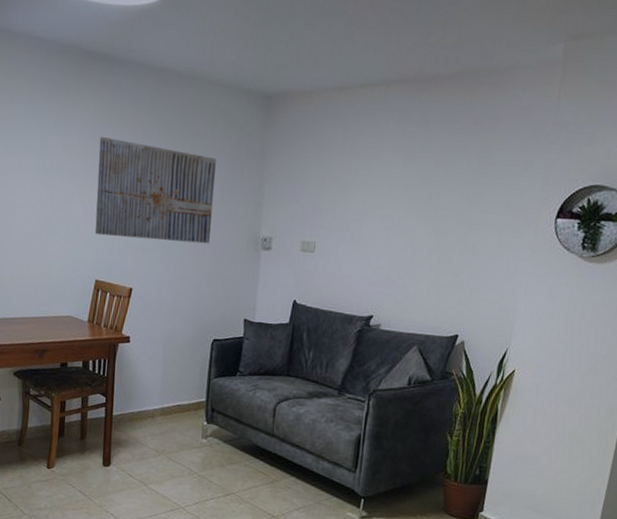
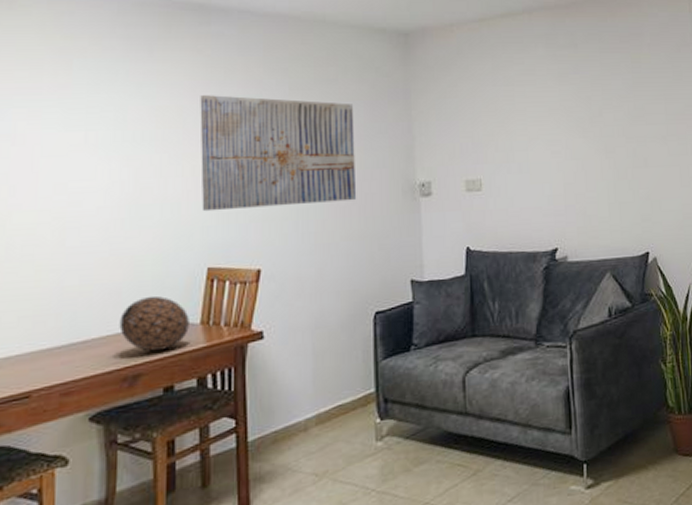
decorative ball: none [35,293,81,336] -> present [119,296,189,352]

